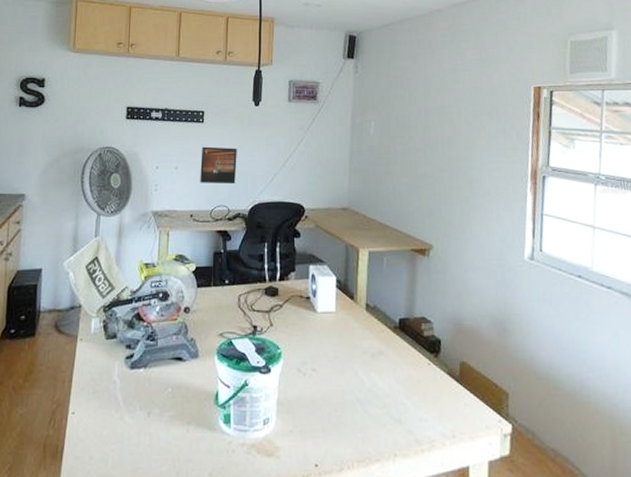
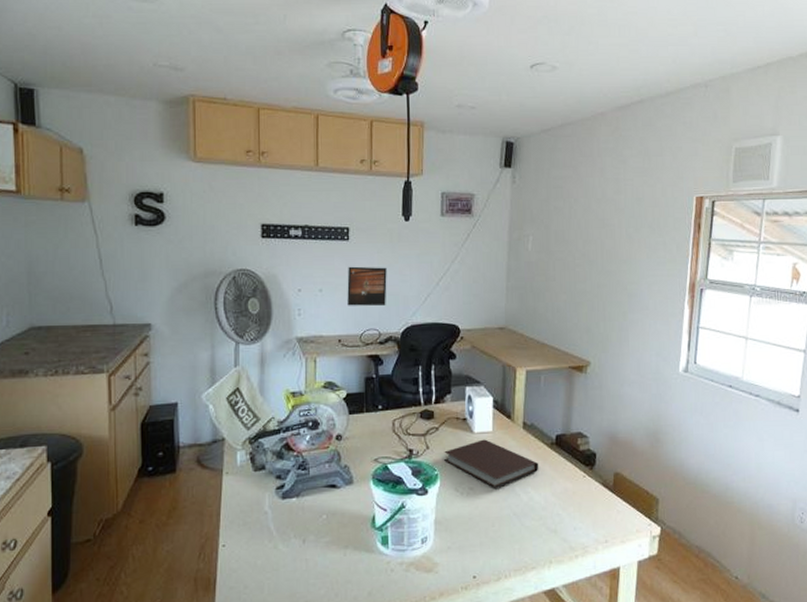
notebook: none [287,319,383,371] -> present [444,439,539,488]

